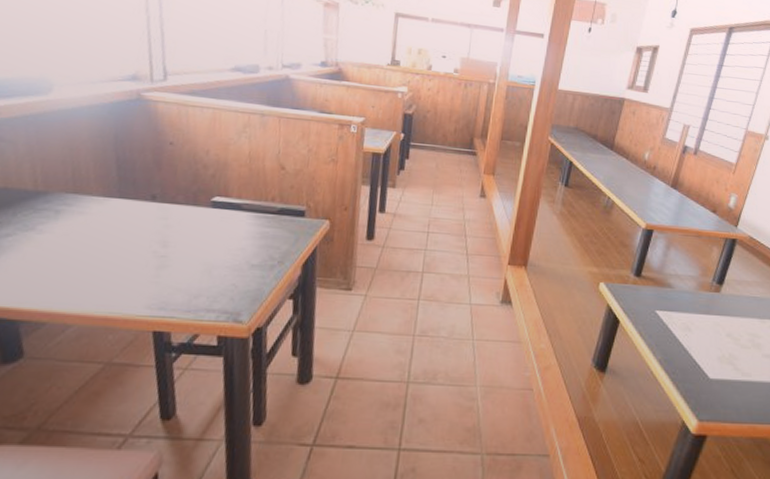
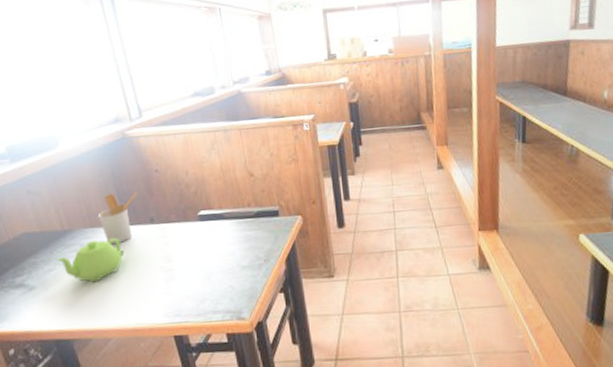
teapot: none [19,208,111,258] -> present [56,238,124,283]
utensil holder: none [86,159,143,218] -> present [98,191,138,245]

